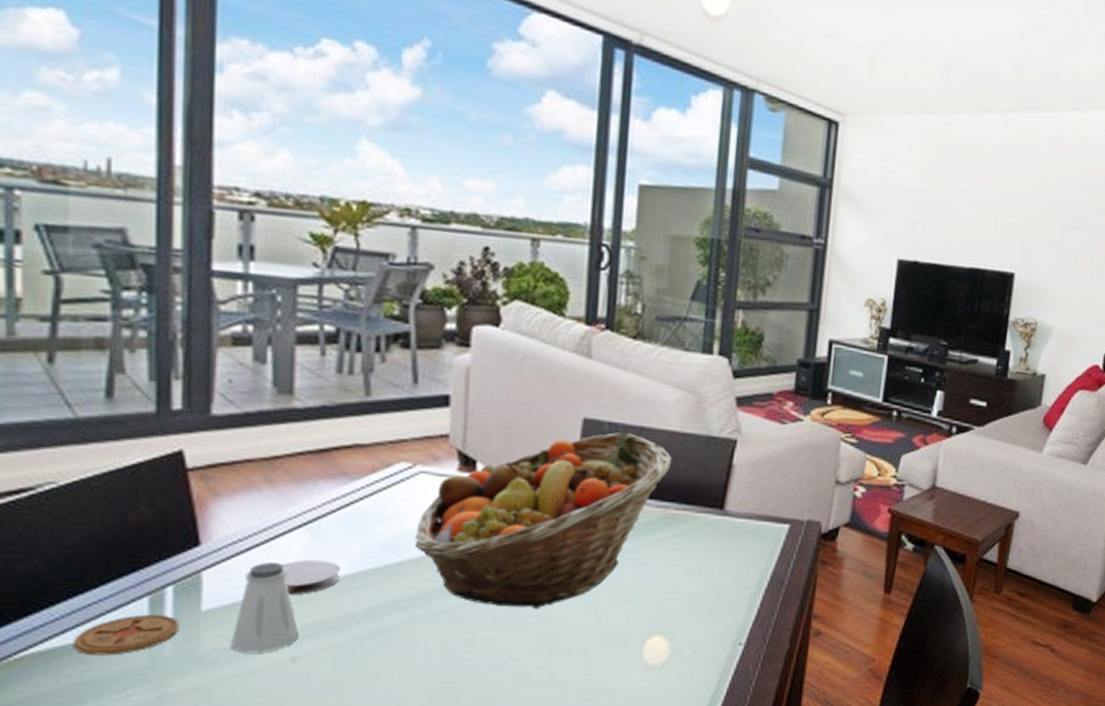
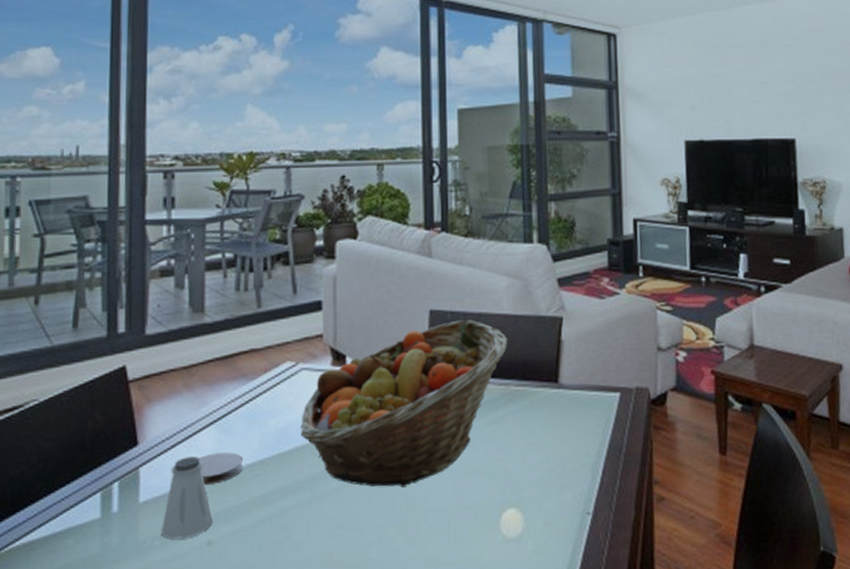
coaster: present [73,614,179,656] -> none [46,507,123,546]

